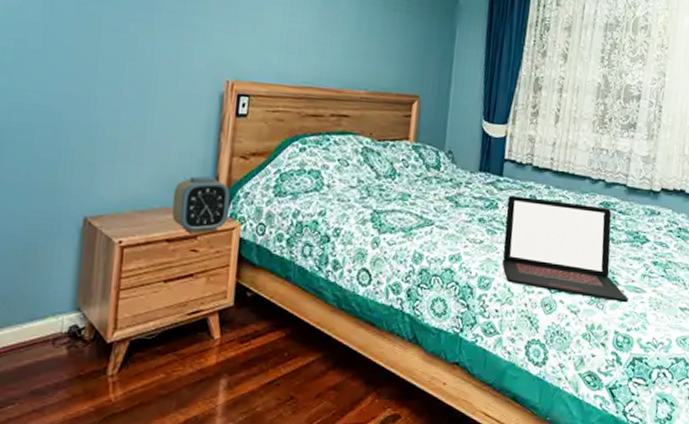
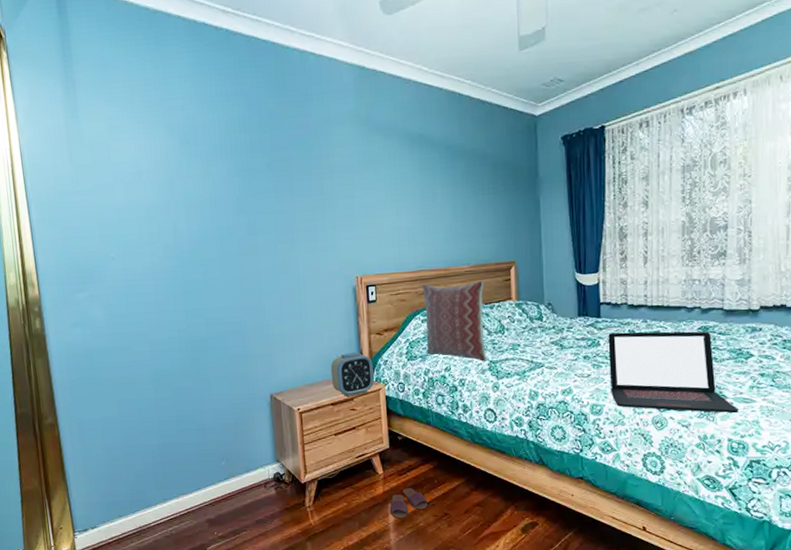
slippers: none [220,359,272,400] -> present [389,487,429,518]
pillow: none [299,104,381,212] -> present [422,280,487,363]

